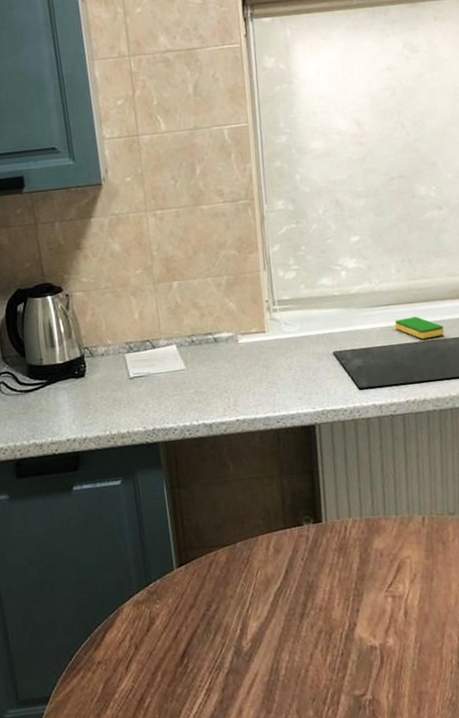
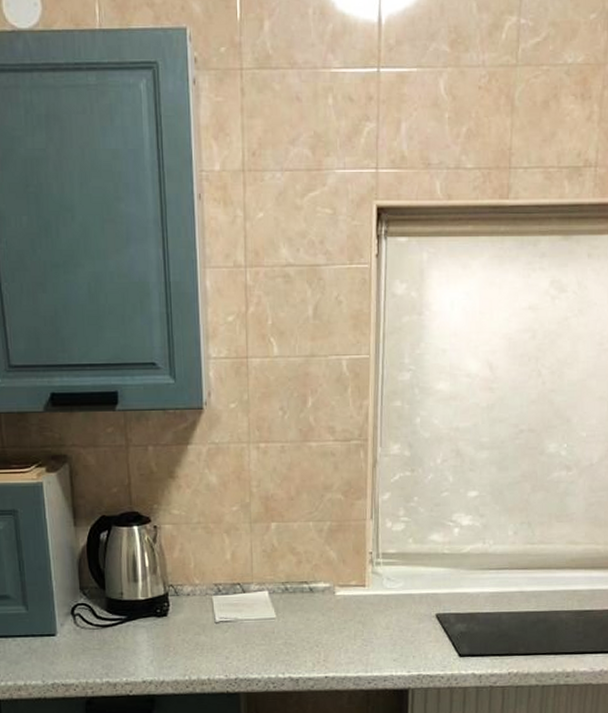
dish sponge: present [394,316,444,340] -> none [505,584,557,609]

